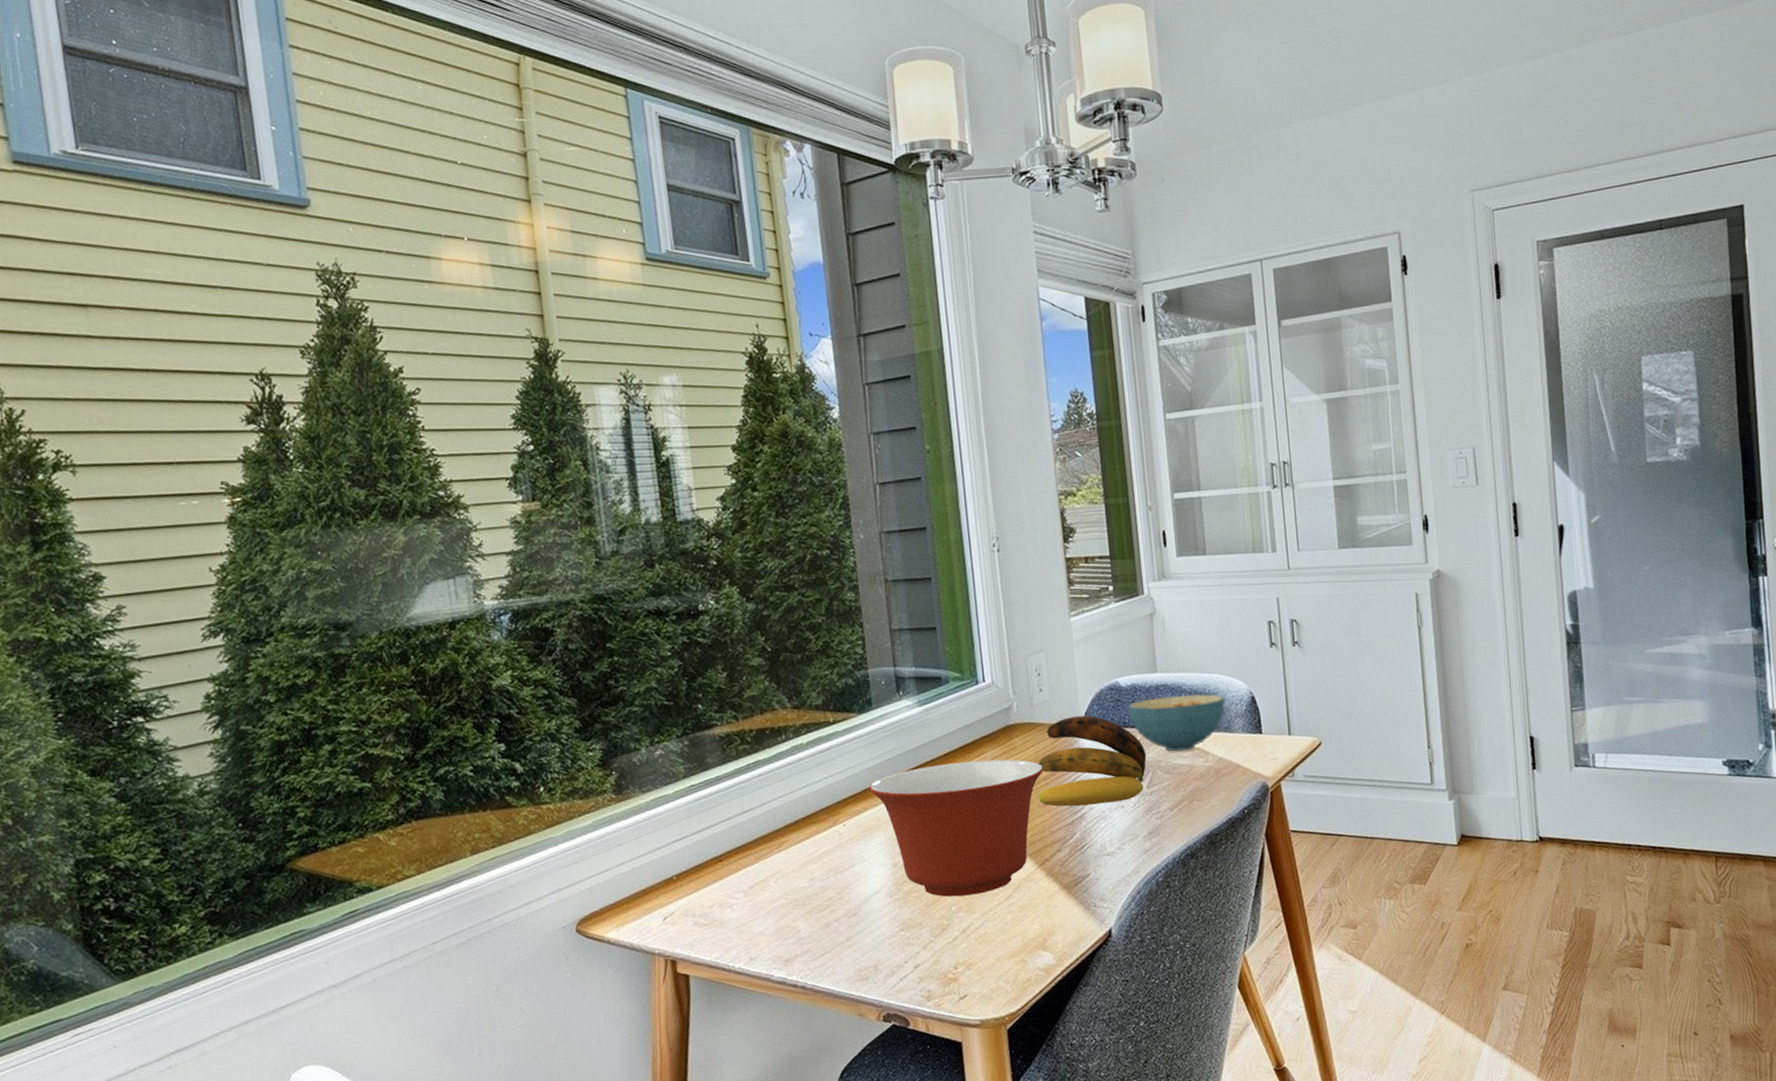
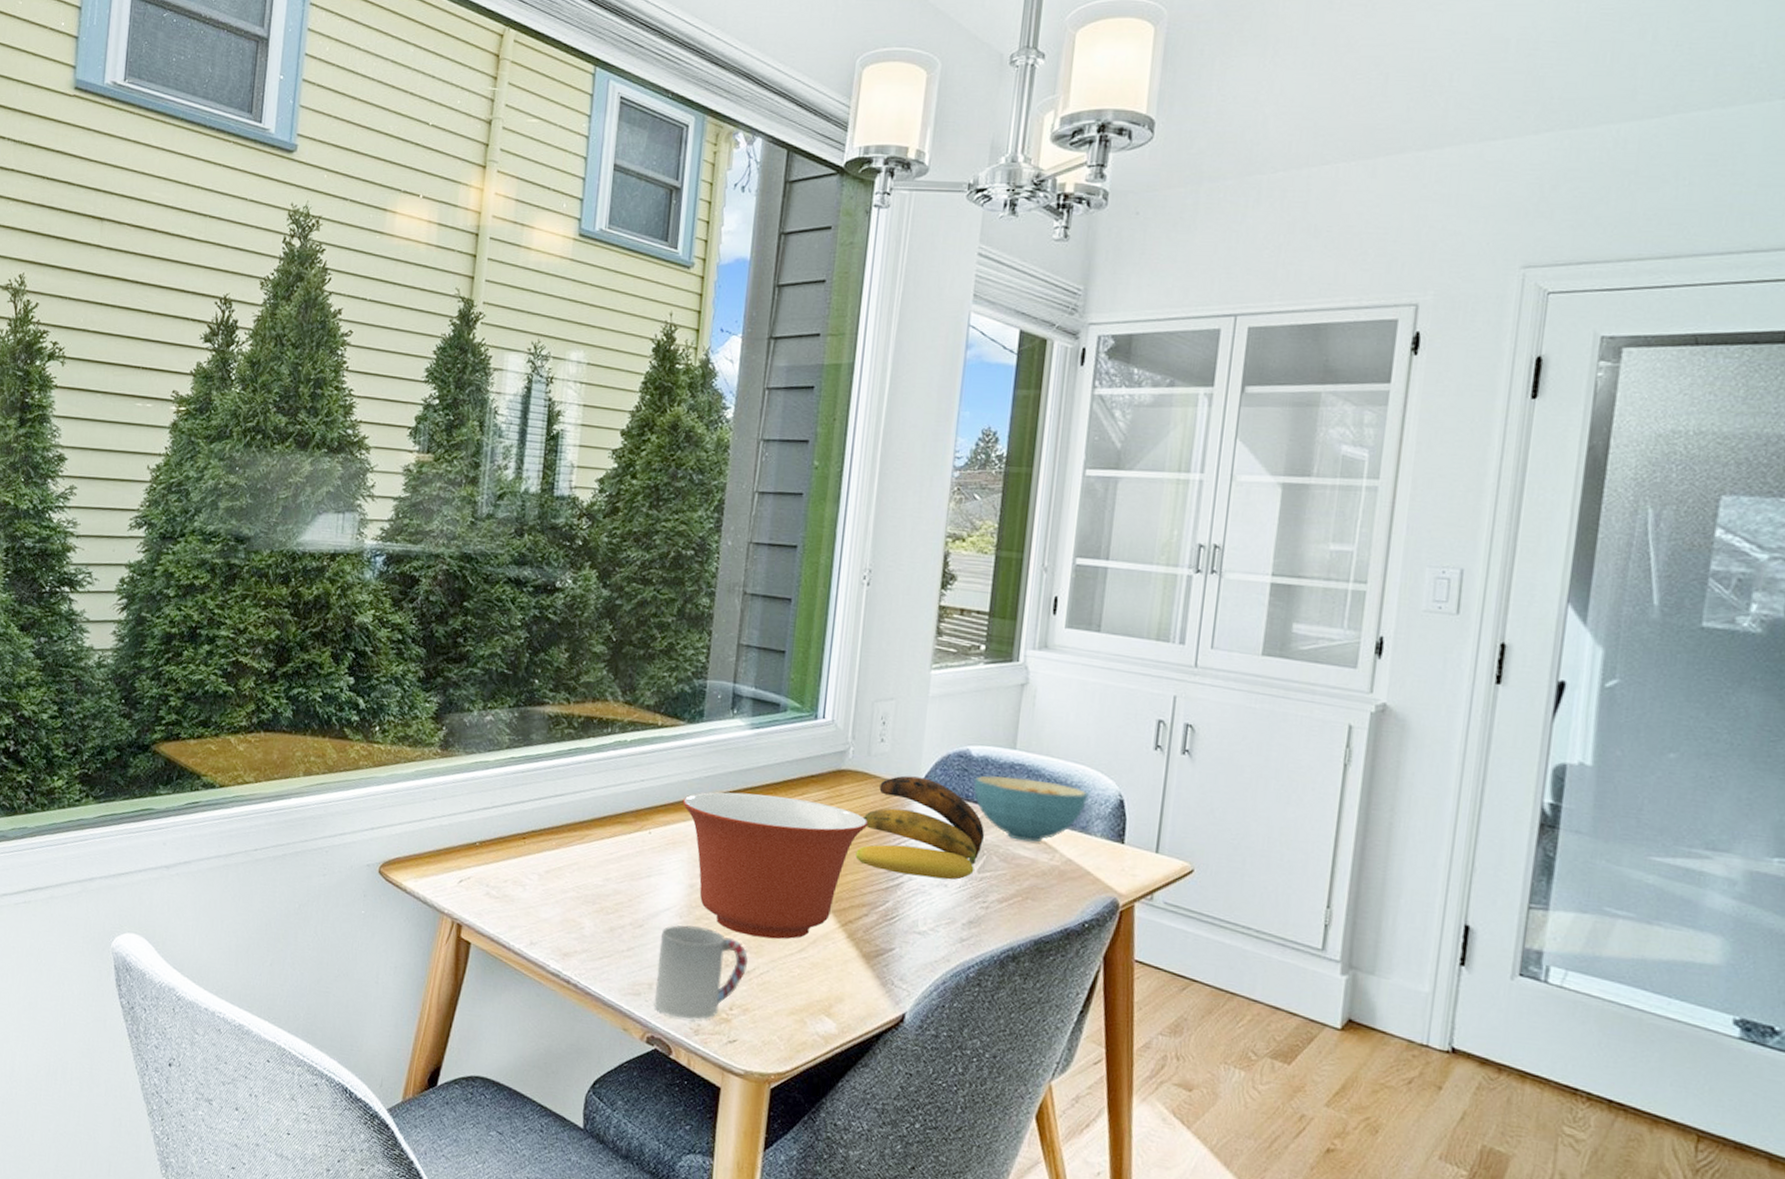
cup: none [875,899,962,990] -> present [654,925,748,1020]

